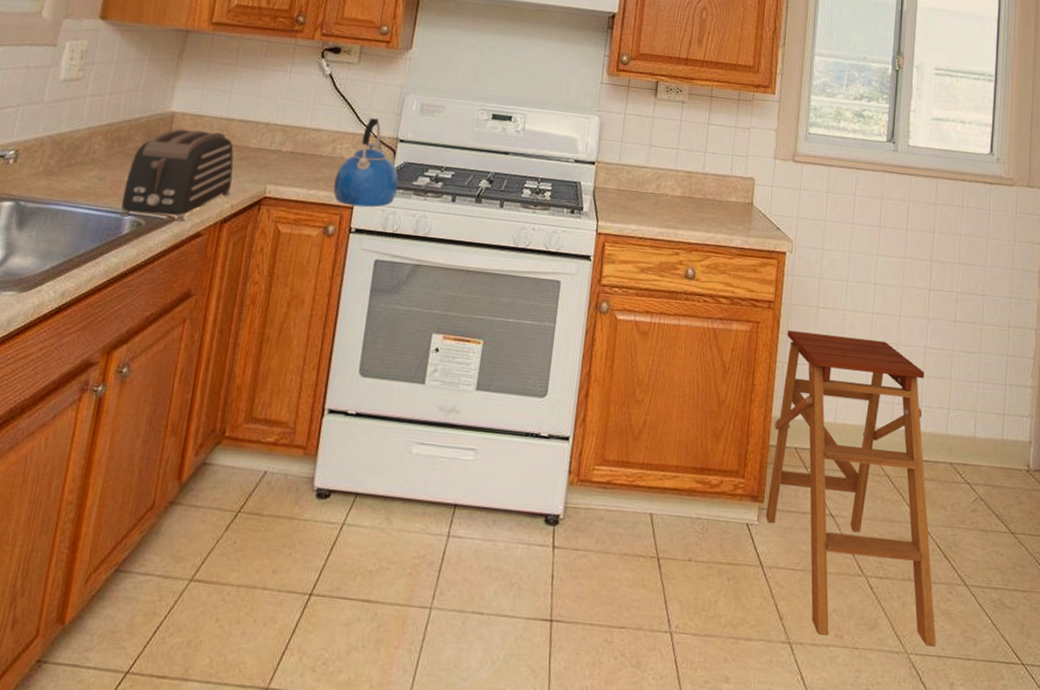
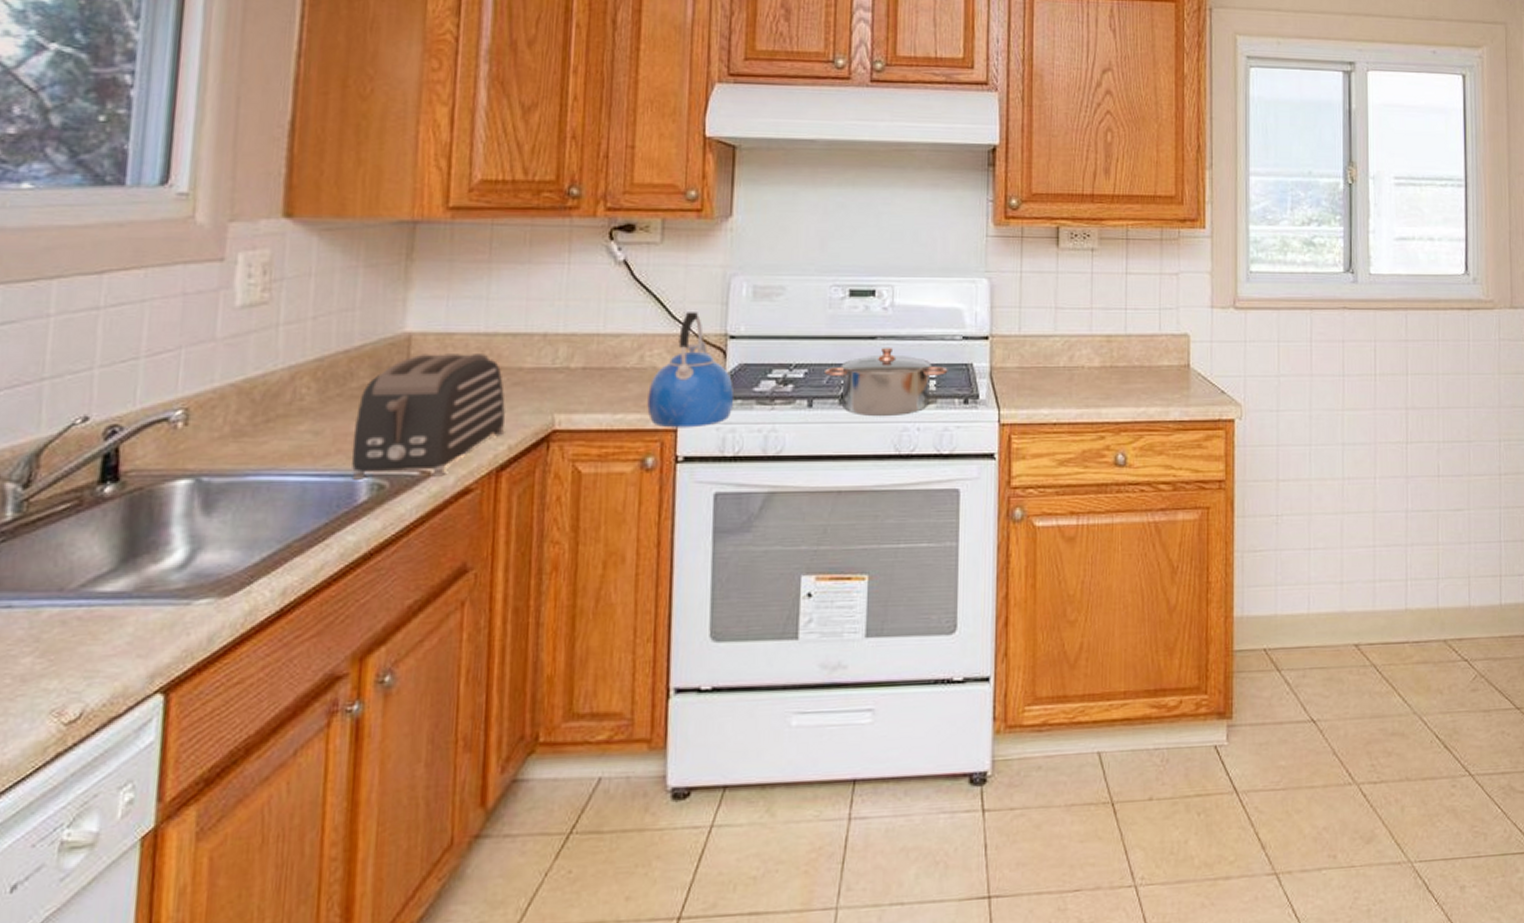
cooking pot: none [467,161,561,217] -> present [825,347,948,417]
step ladder: present [765,330,937,646] -> none [1235,510,1443,859]

